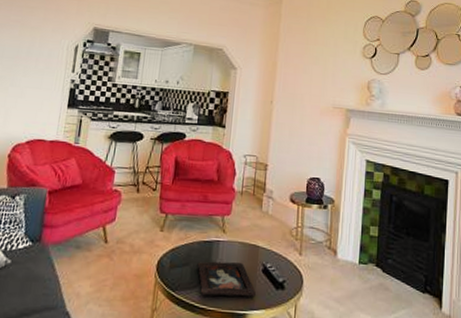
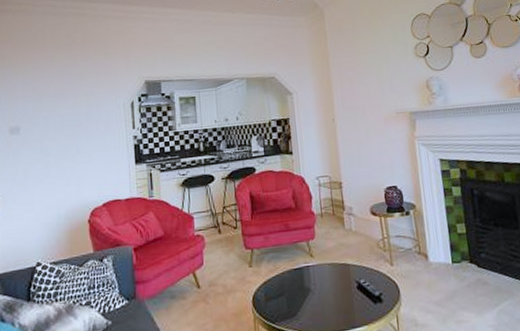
decorative tray: present [197,261,256,297] -> none [291,284,355,323]

